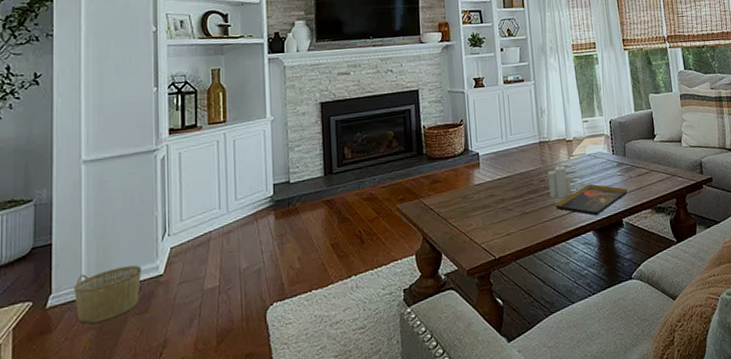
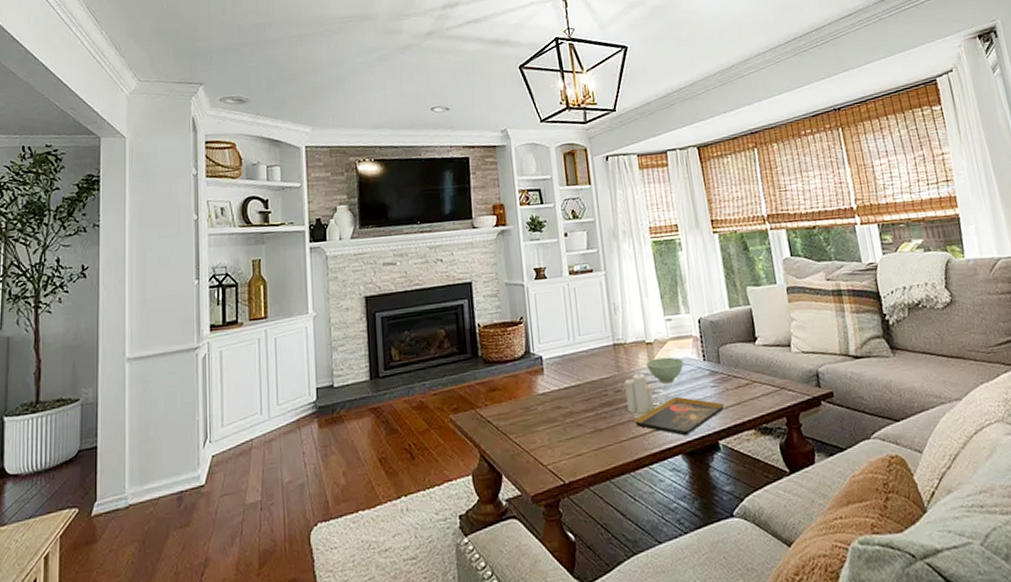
basket: present [74,265,143,325] -> none [118,473,184,536]
bowl: none [566,151,597,174] -> present [645,357,684,384]

